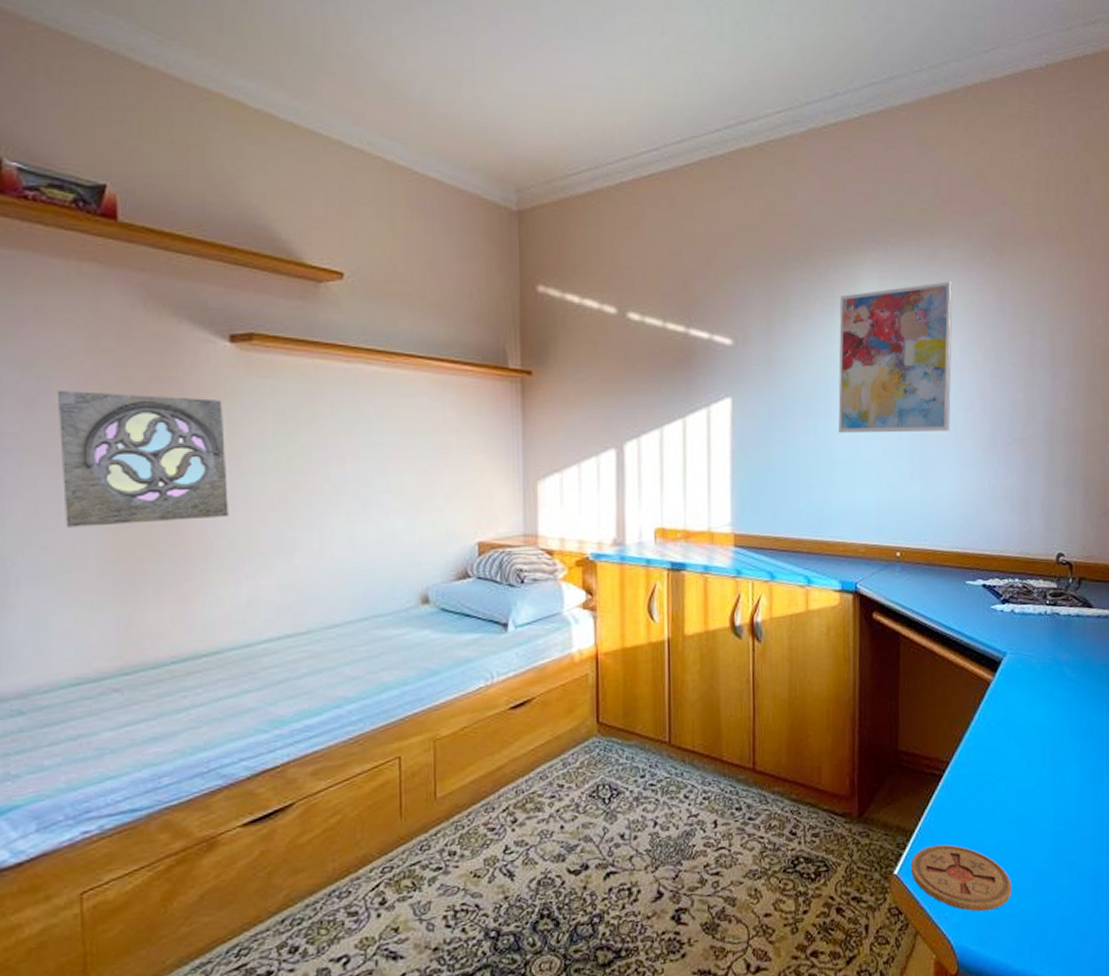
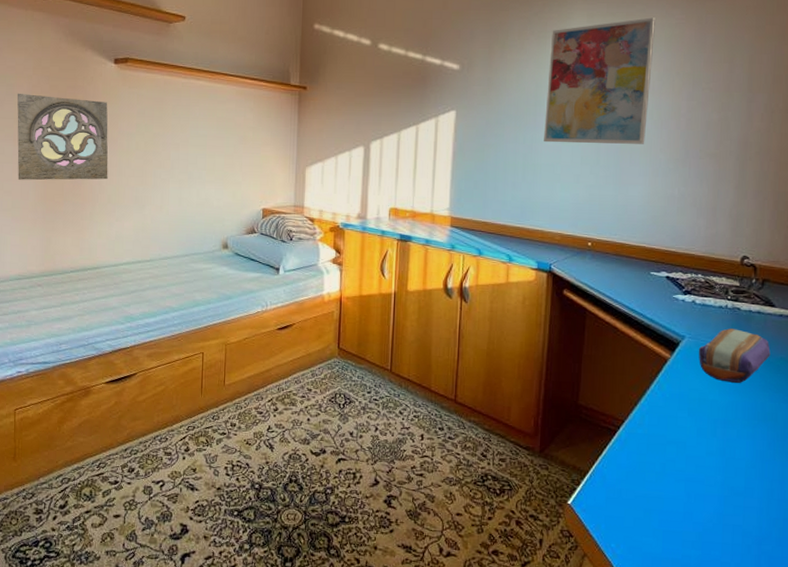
coaster: present [911,844,1012,912] -> none [583,487,676,551]
pencil case: none [1022,637,1092,700] -> present [699,328,771,384]

